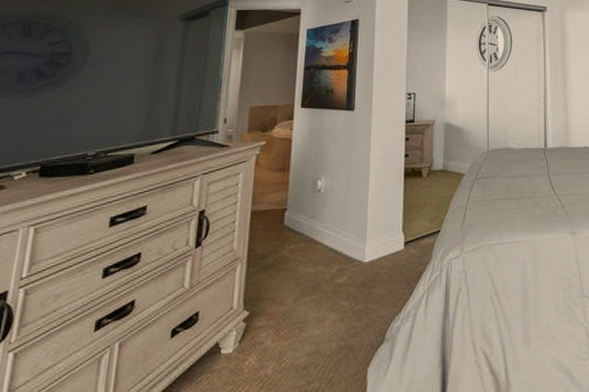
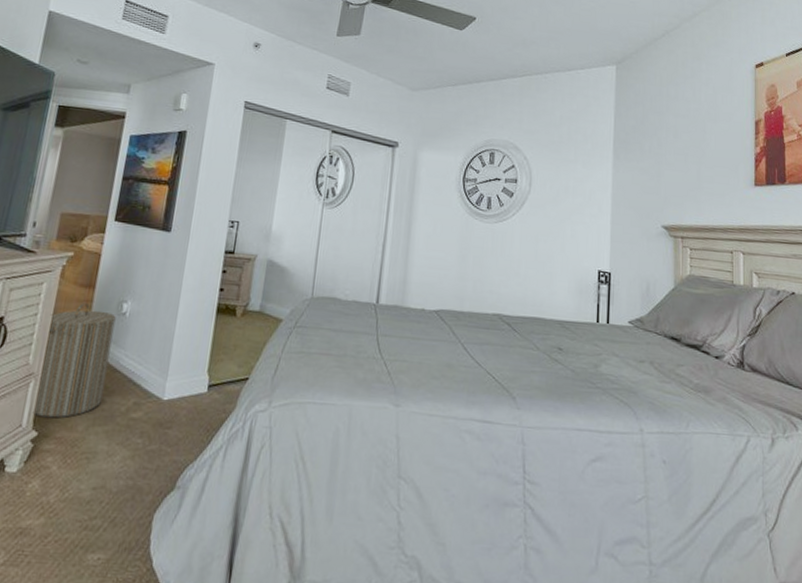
laundry hamper: none [242,186,312,297] -> present [32,303,116,418]

